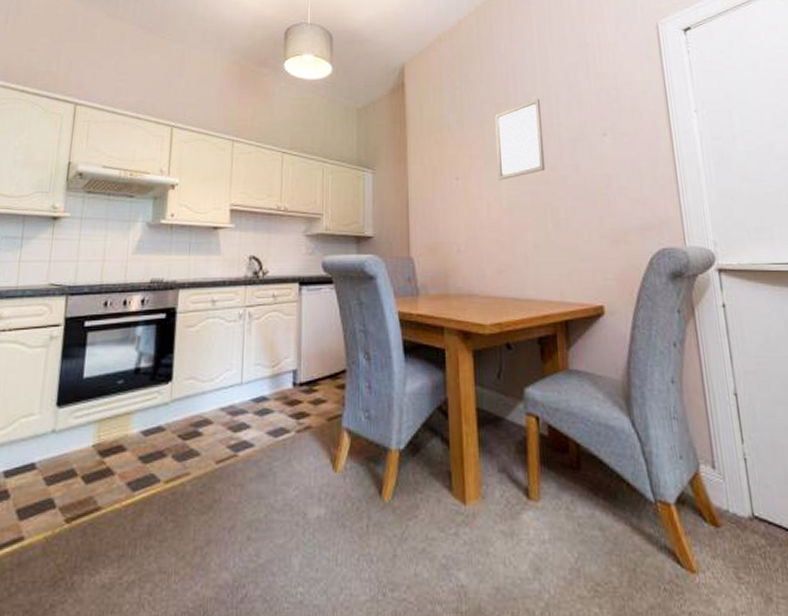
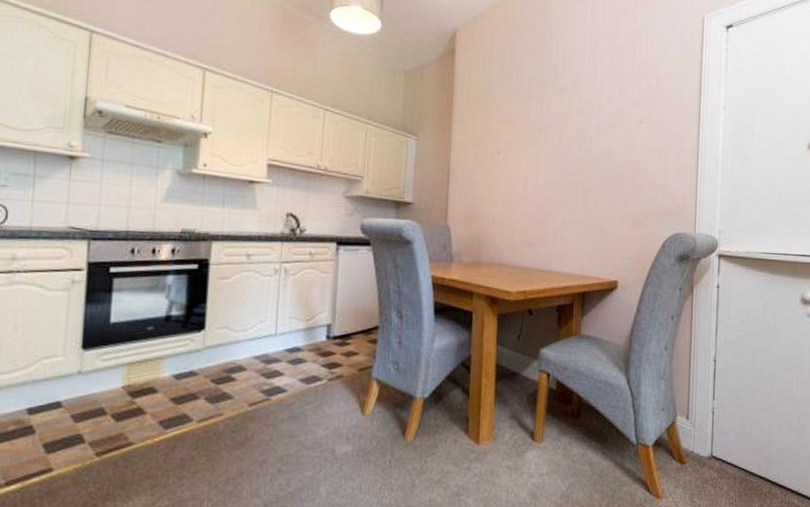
wall art: present [495,98,546,180] -> none [537,80,586,158]

